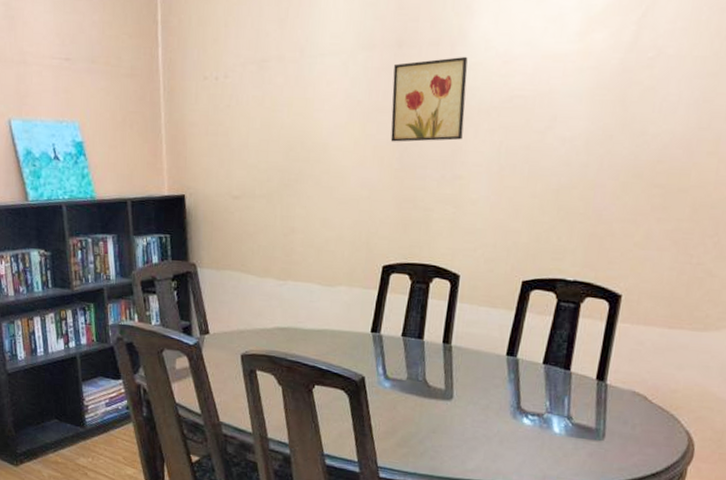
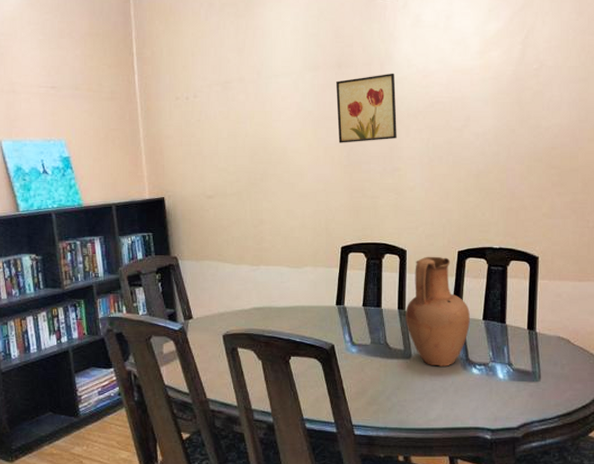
vase: none [450,284,528,413] -> present [405,256,470,366]

